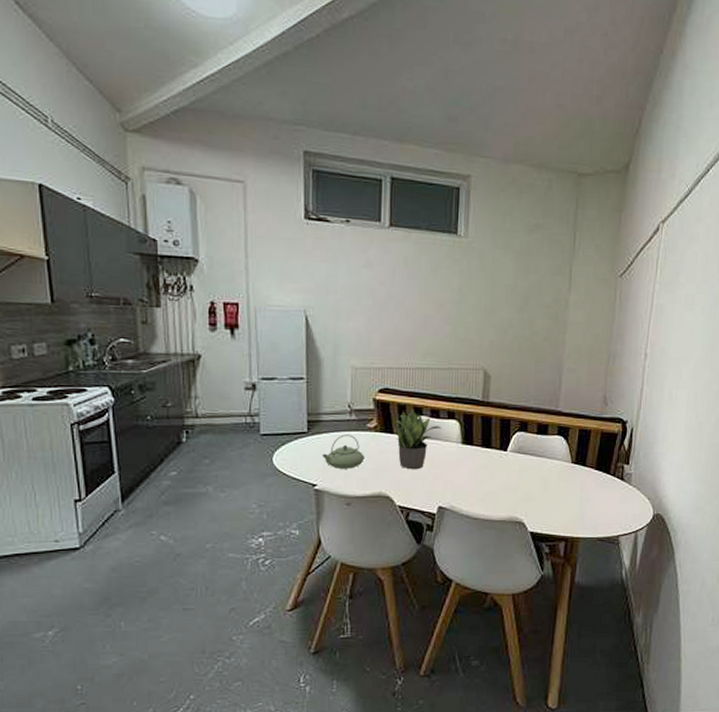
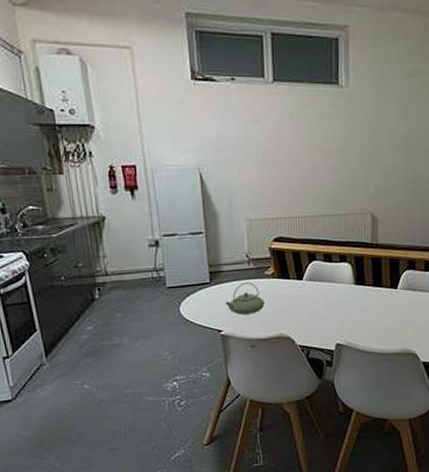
potted plant: present [392,408,442,470] -> none [288,254,335,312]

